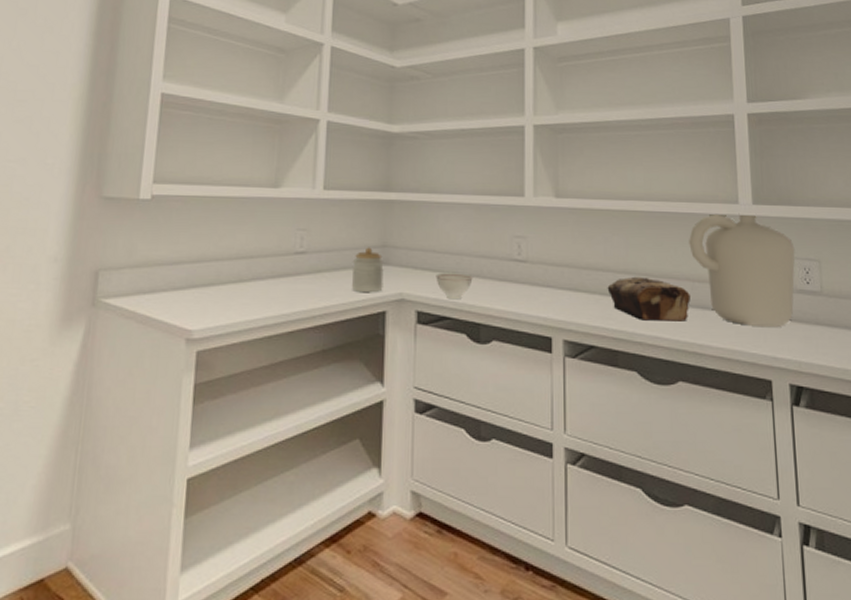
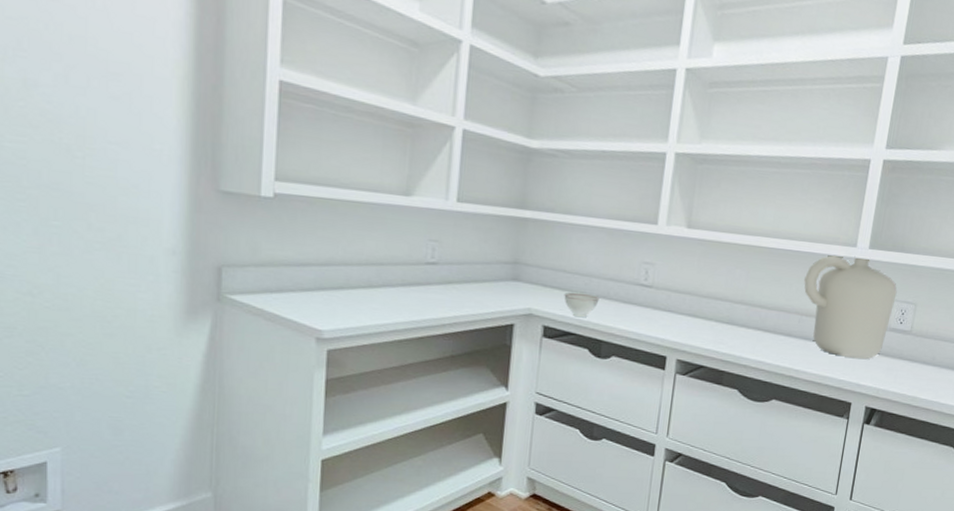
jar: present [351,247,384,293] -> none [481,262,515,307]
bread loaf: present [607,276,690,322] -> none [723,307,796,350]

